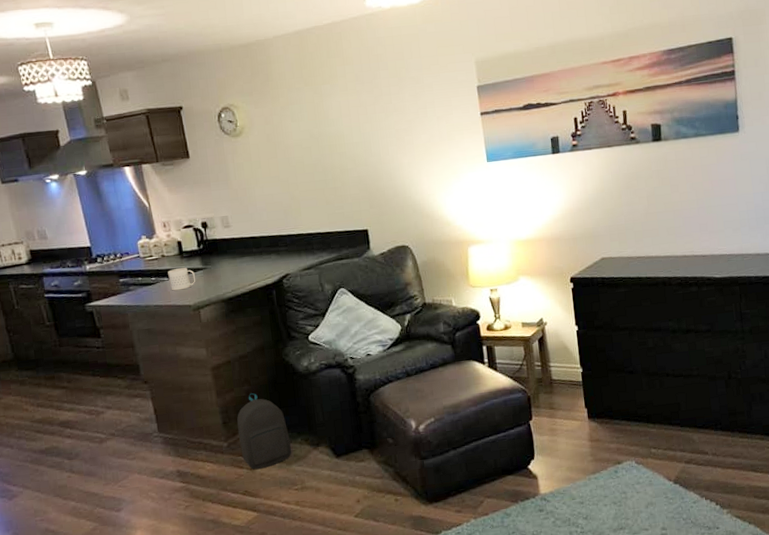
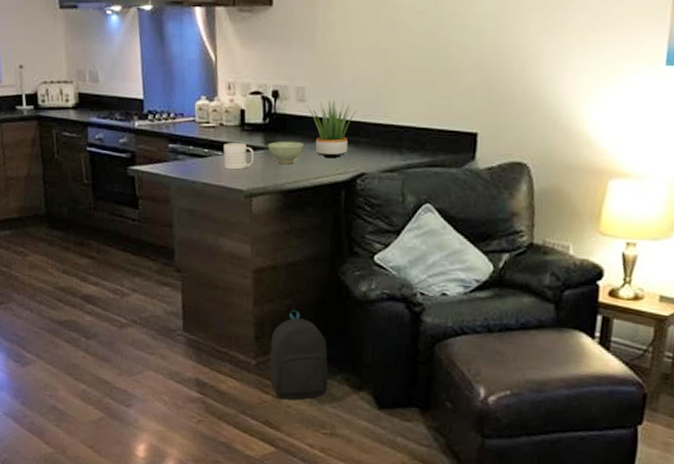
bowl: none [205,259,236,278] -> present [268,141,305,164]
potted plant: none [232,222,273,268] -> present [307,100,357,159]

